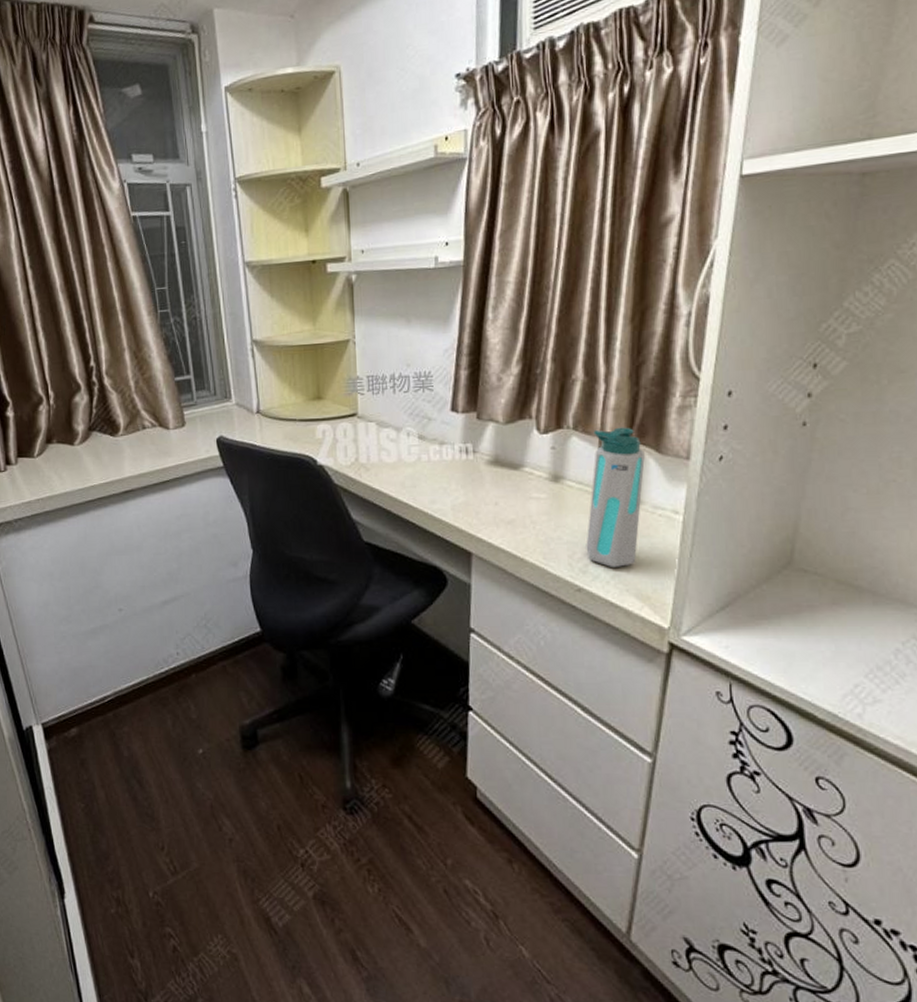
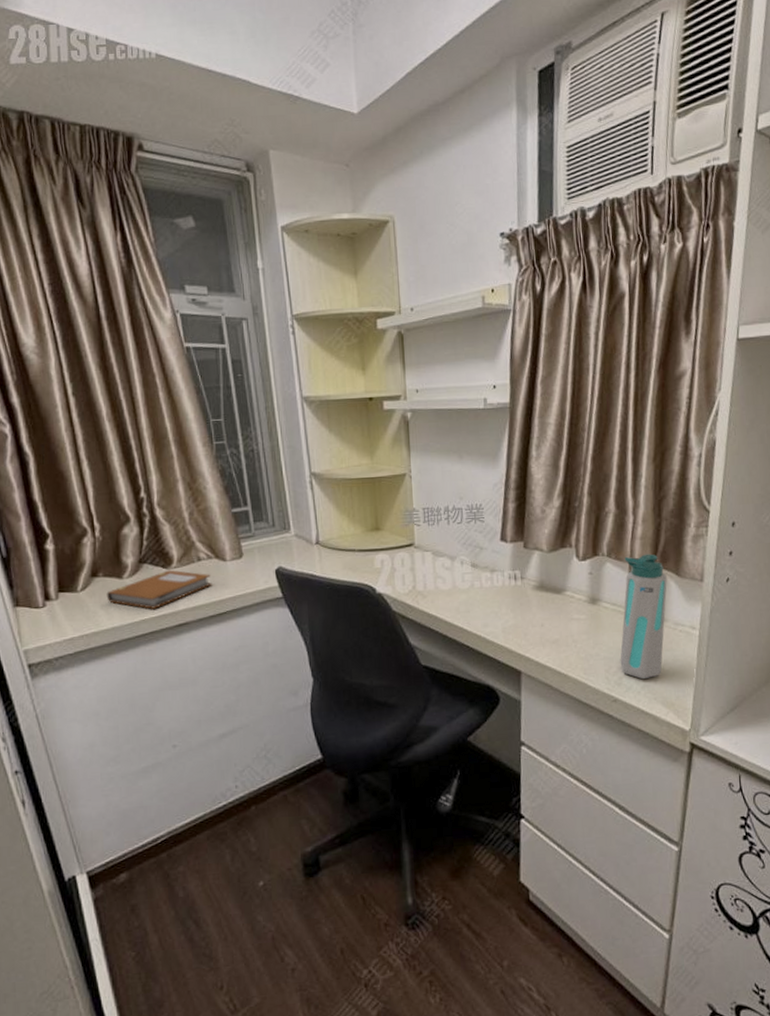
notebook: none [59,437,156,476] -> present [106,570,212,609]

